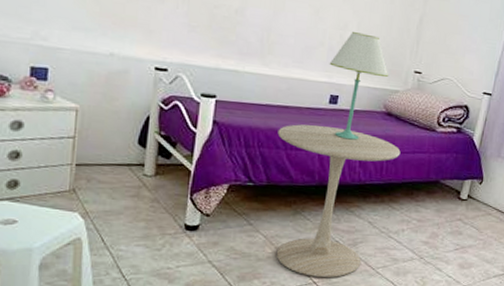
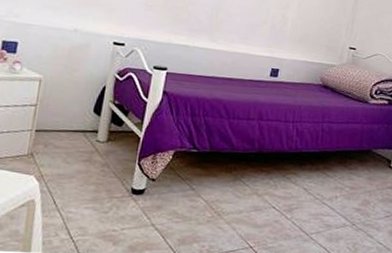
side table: present [276,124,401,278] -> none [215,95,336,243]
table lamp: present [329,32,389,140] -> none [271,11,326,111]

